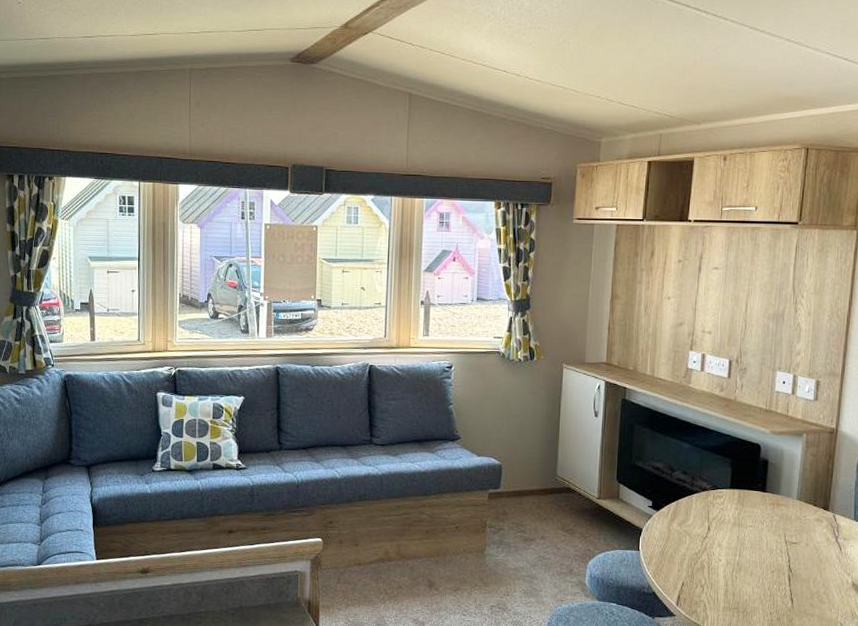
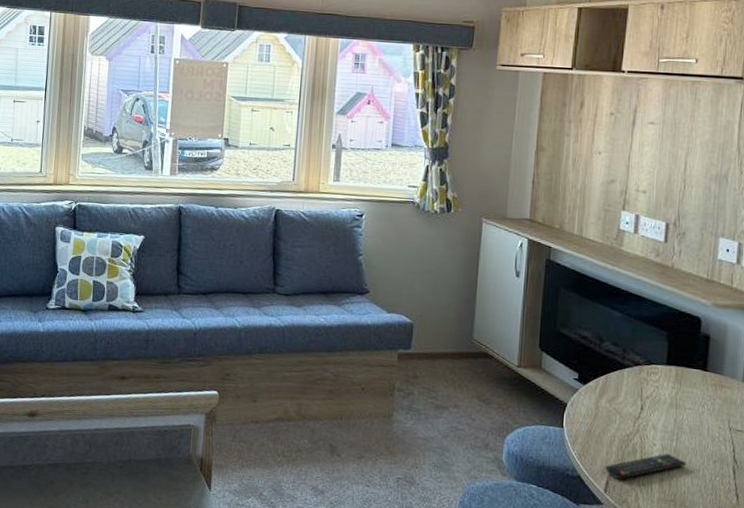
remote control: none [677,567,748,593] -> present [605,453,686,479]

